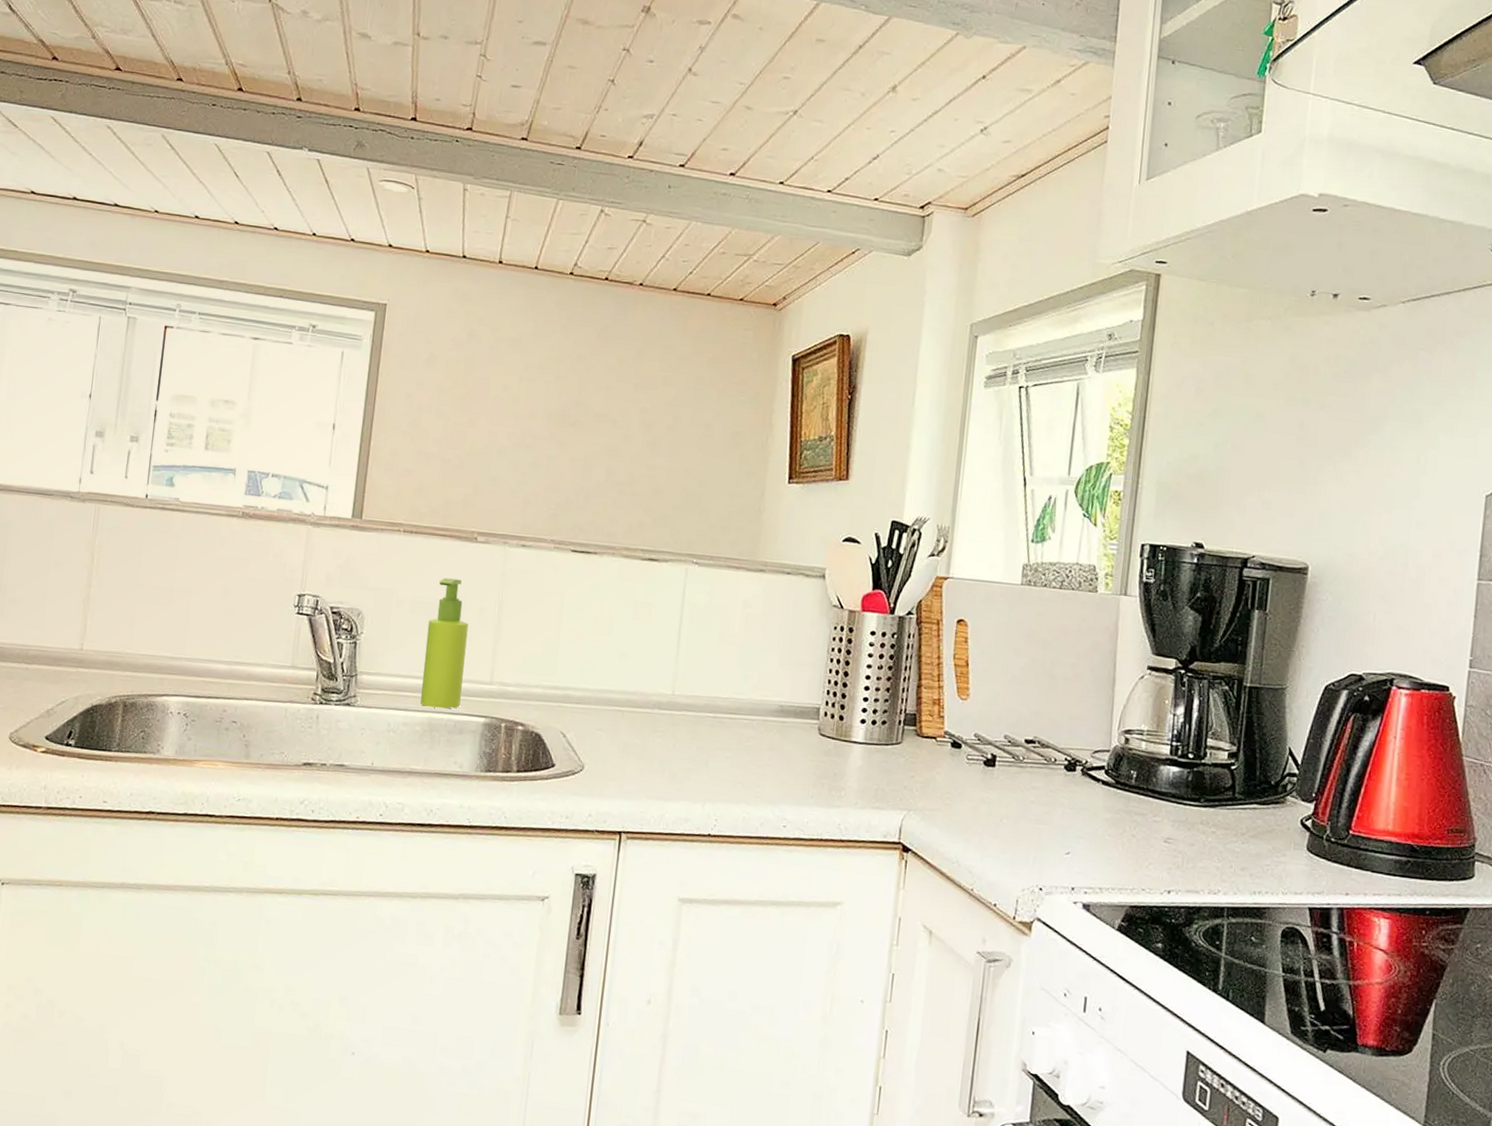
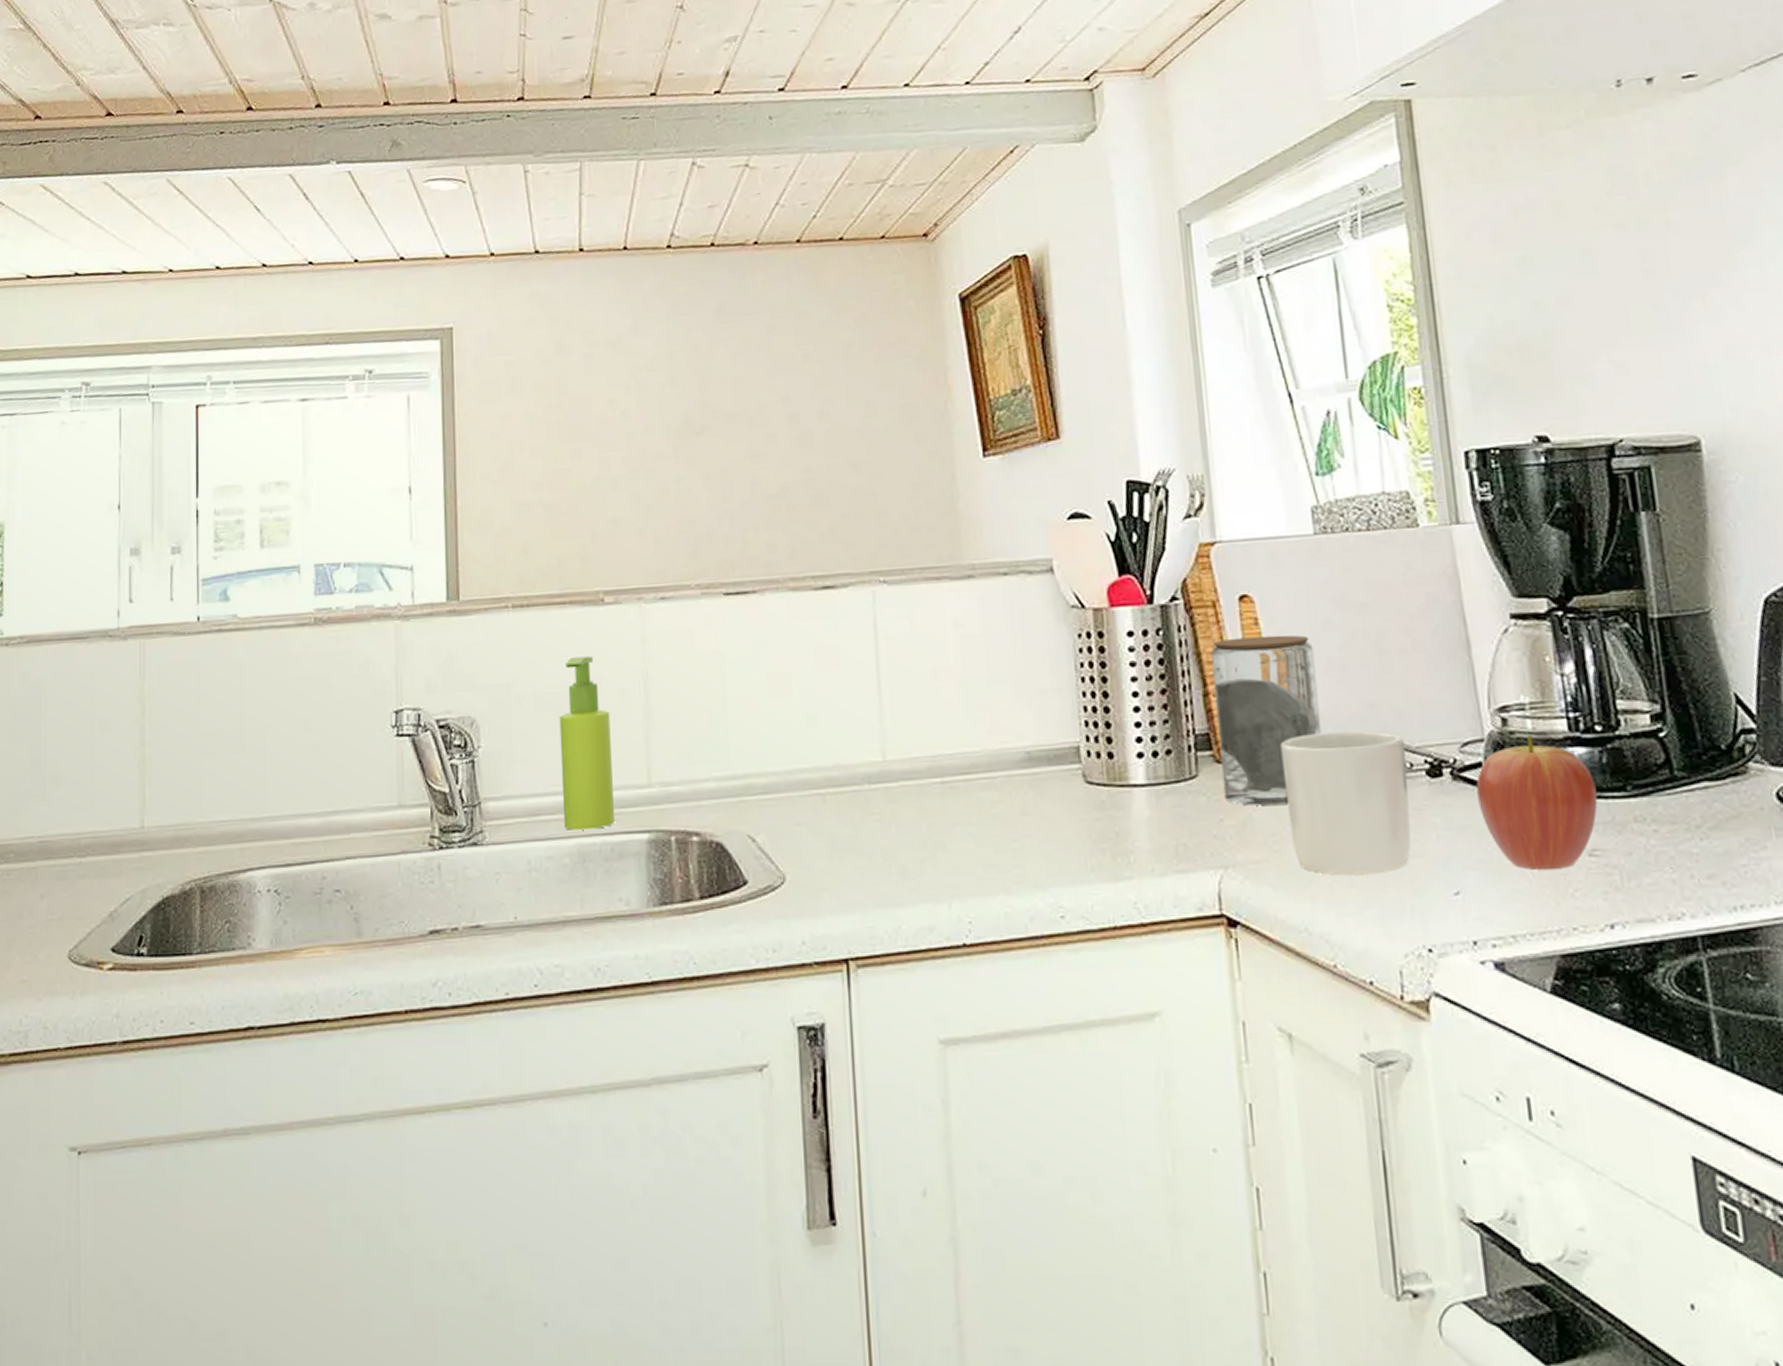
jar: none [918,649,1004,773] -> present [1211,635,1322,806]
mug: none [960,726,1054,832] -> present [1280,730,1412,876]
fruit: none [1096,753,1180,848] -> present [1476,736,1598,871]

